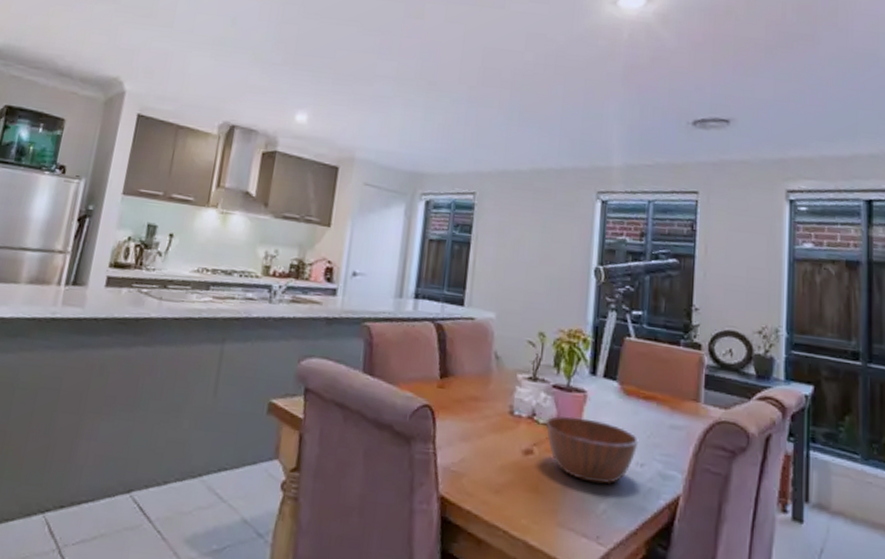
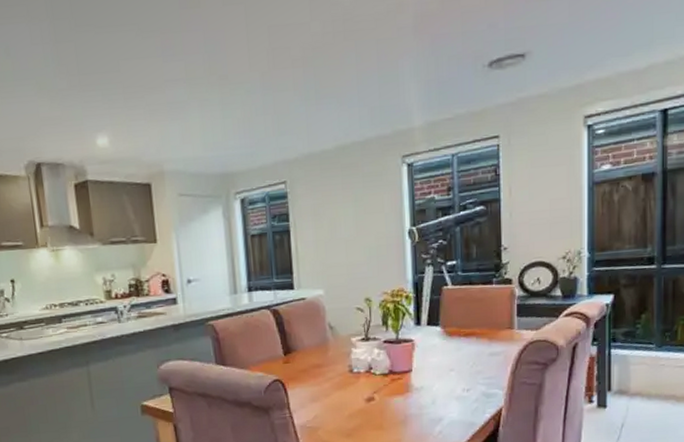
bowl: present [545,416,639,485] -> none [382,362,463,412]

